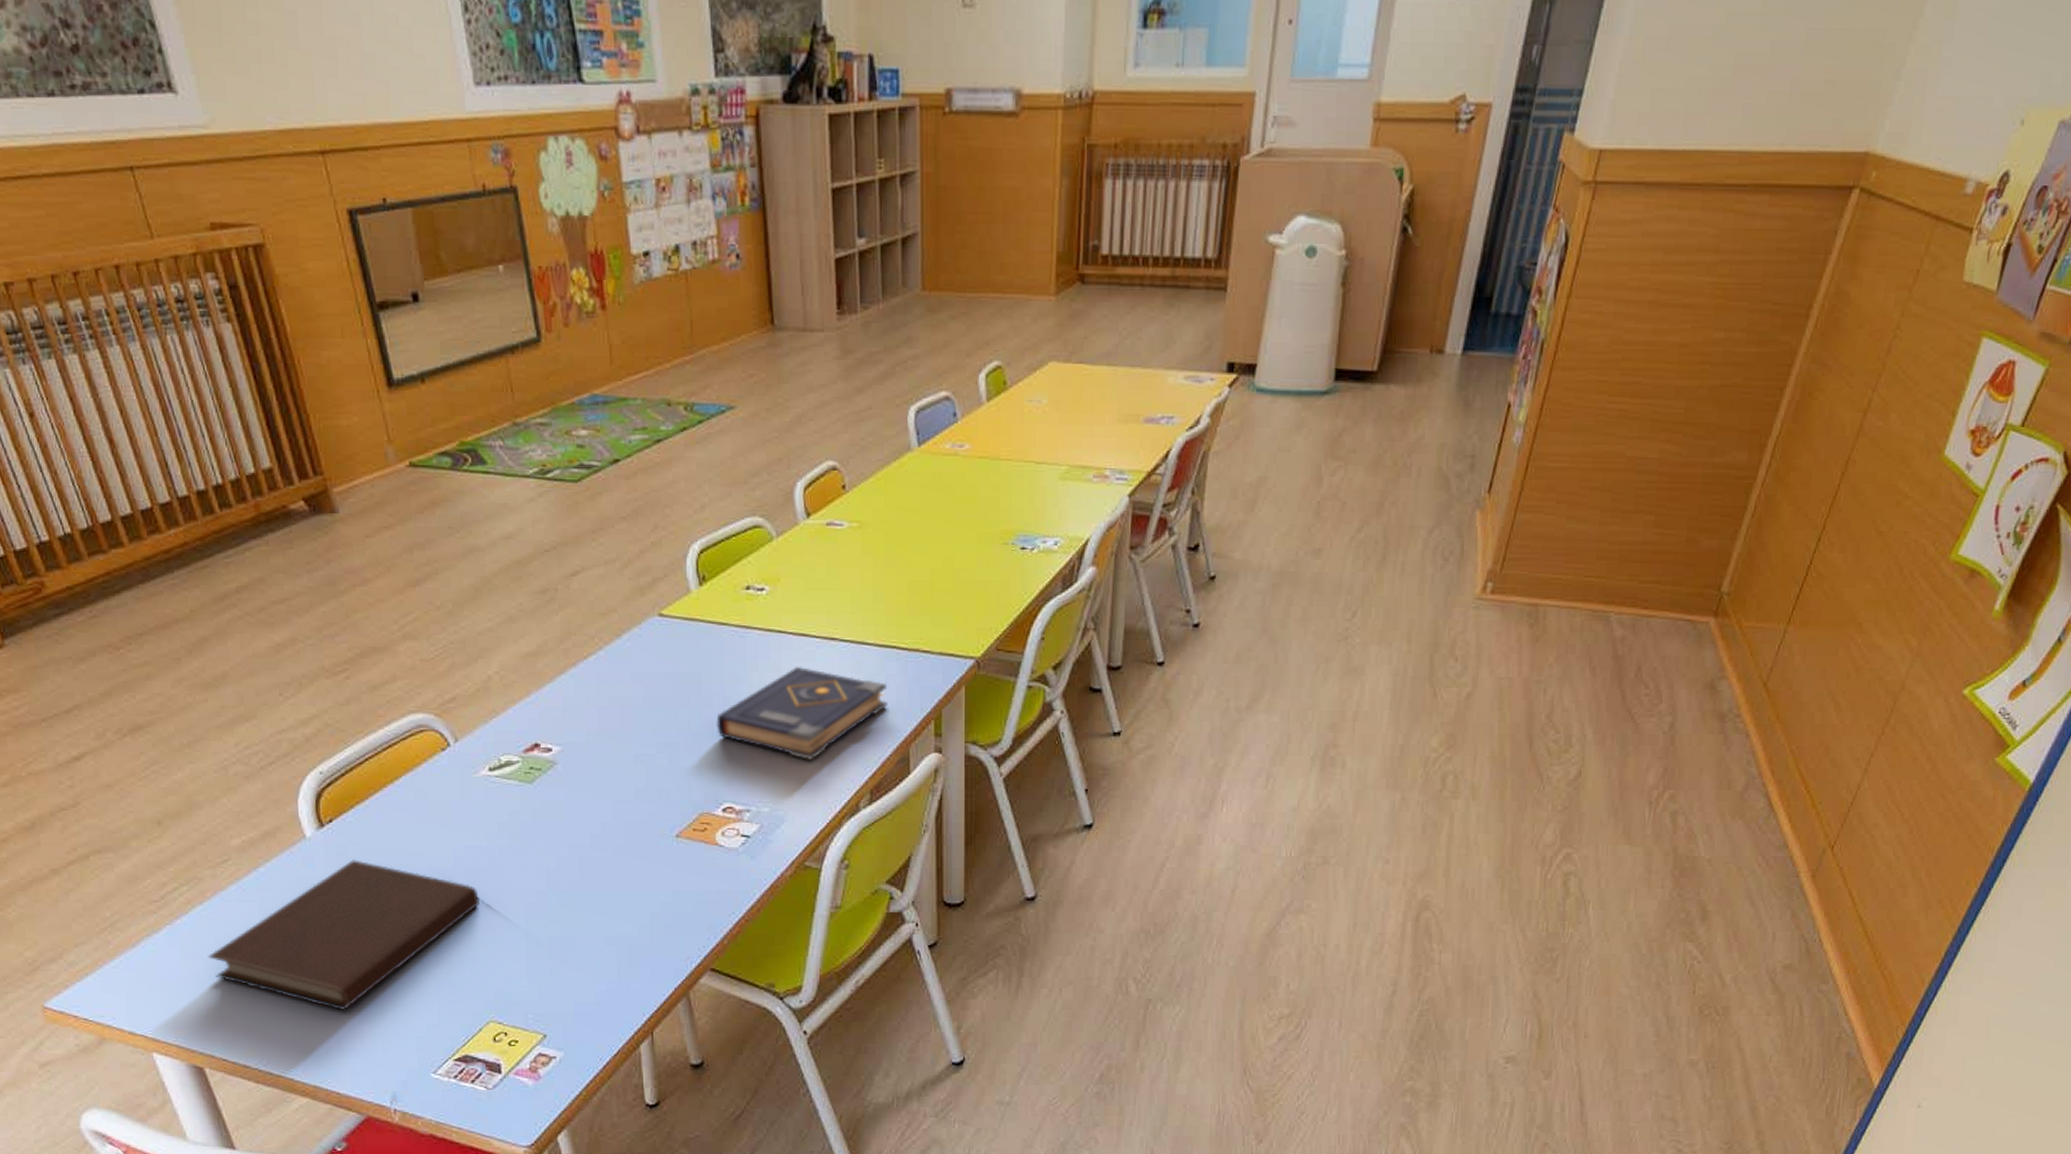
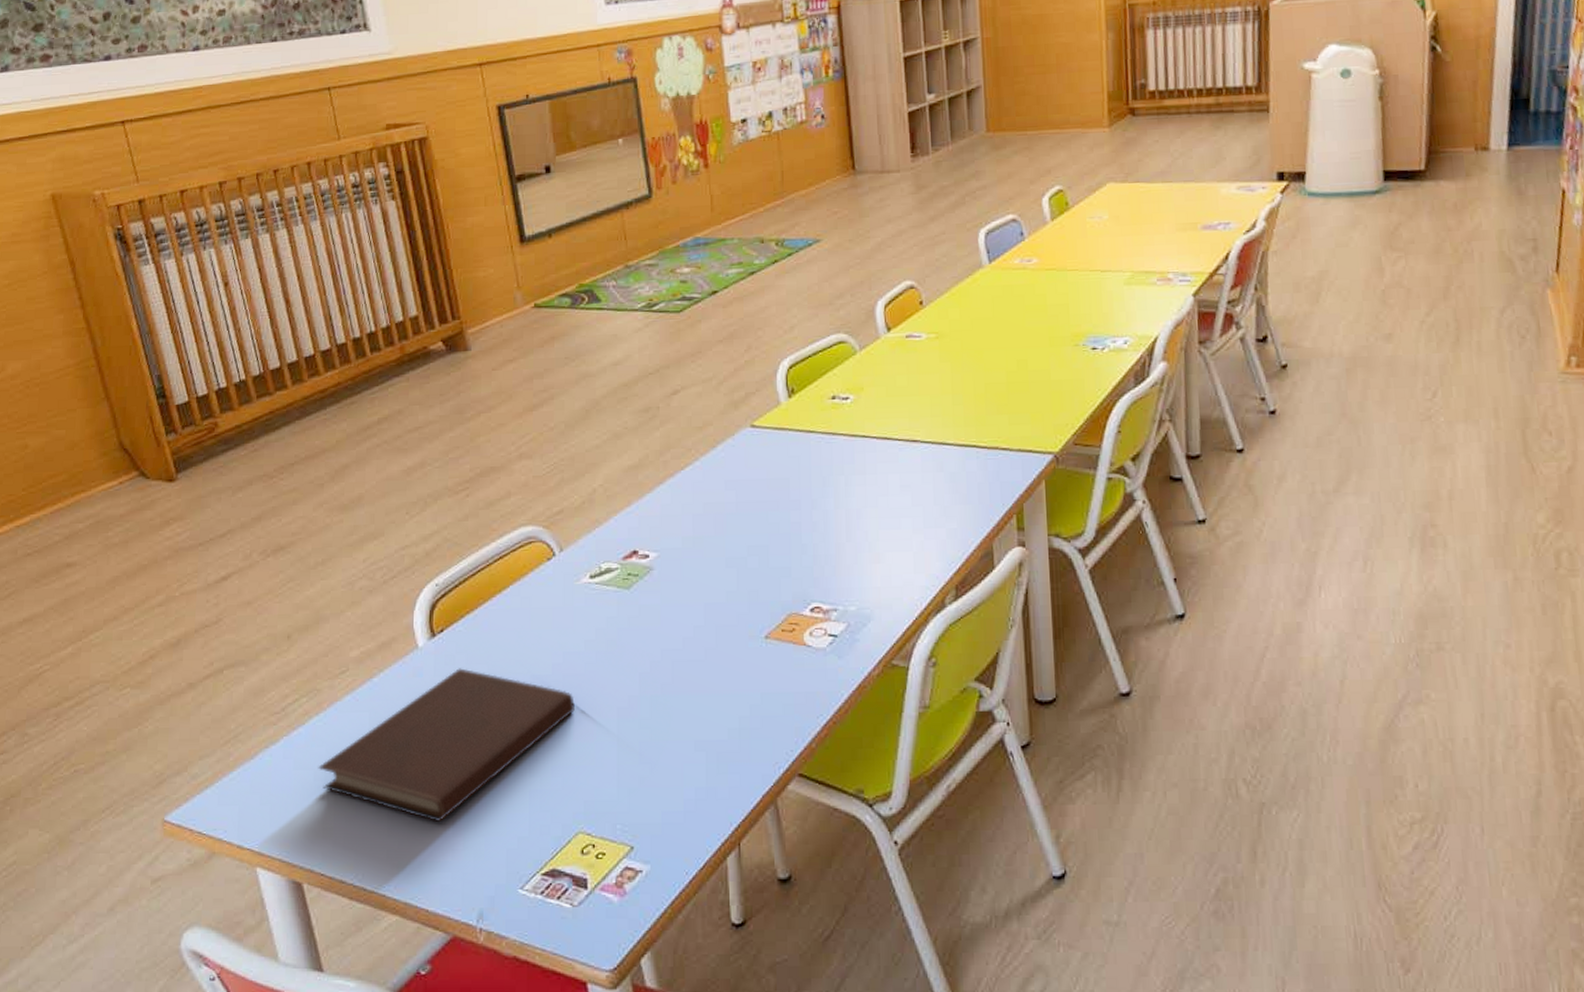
book: present [716,667,888,760] -> none [804,469,970,558]

